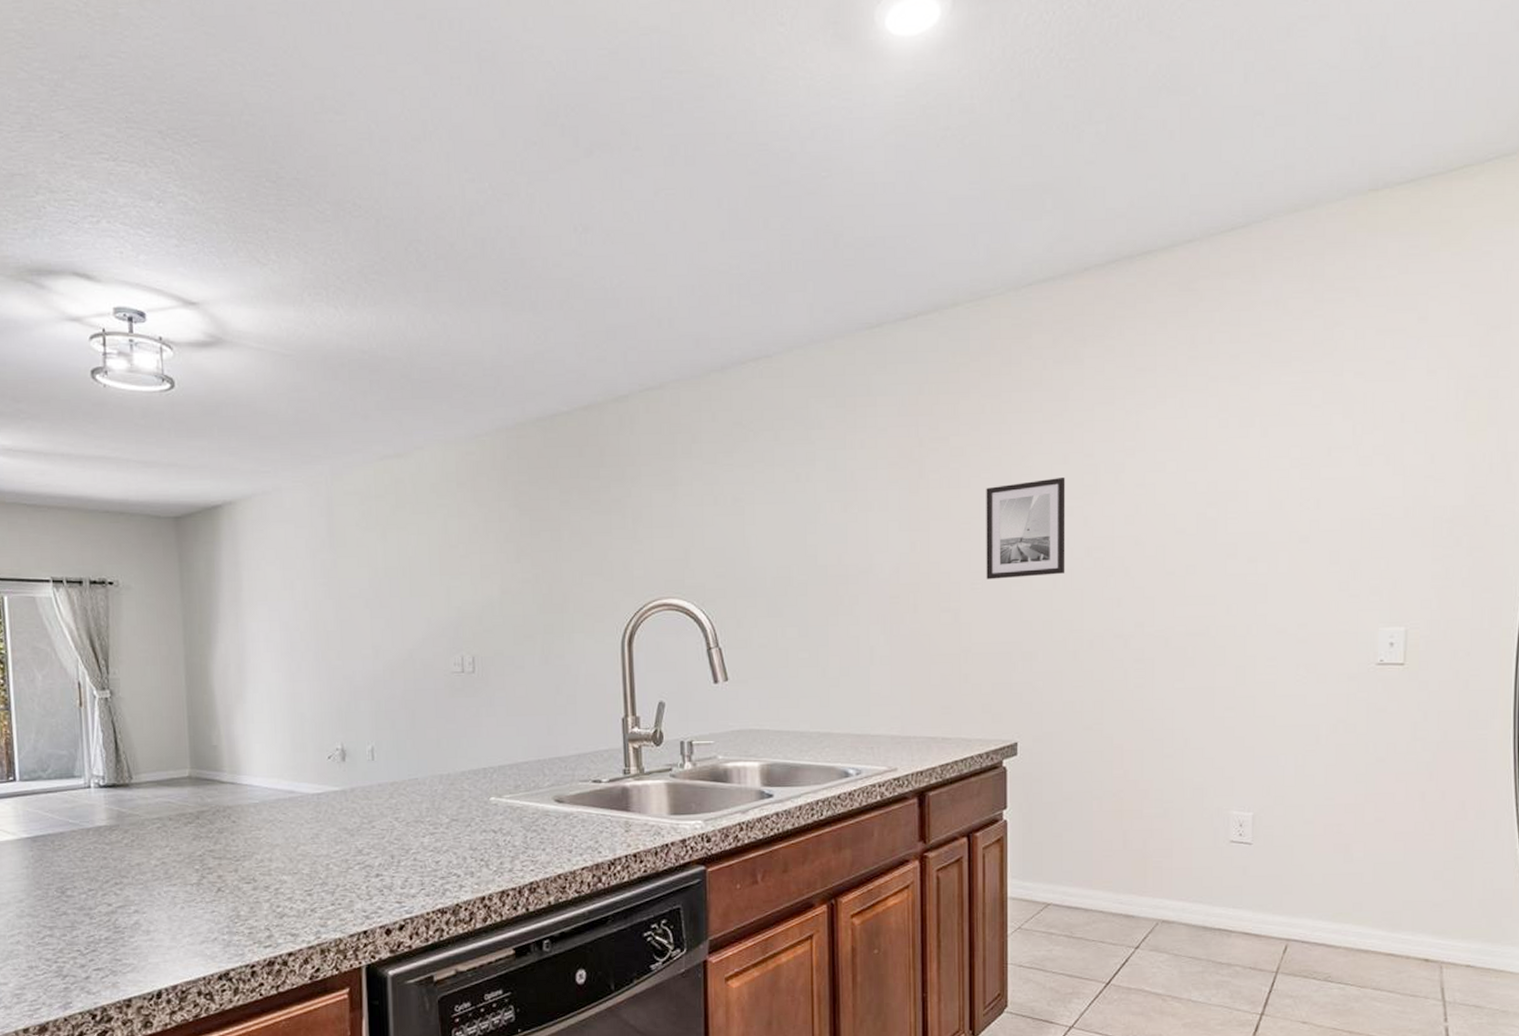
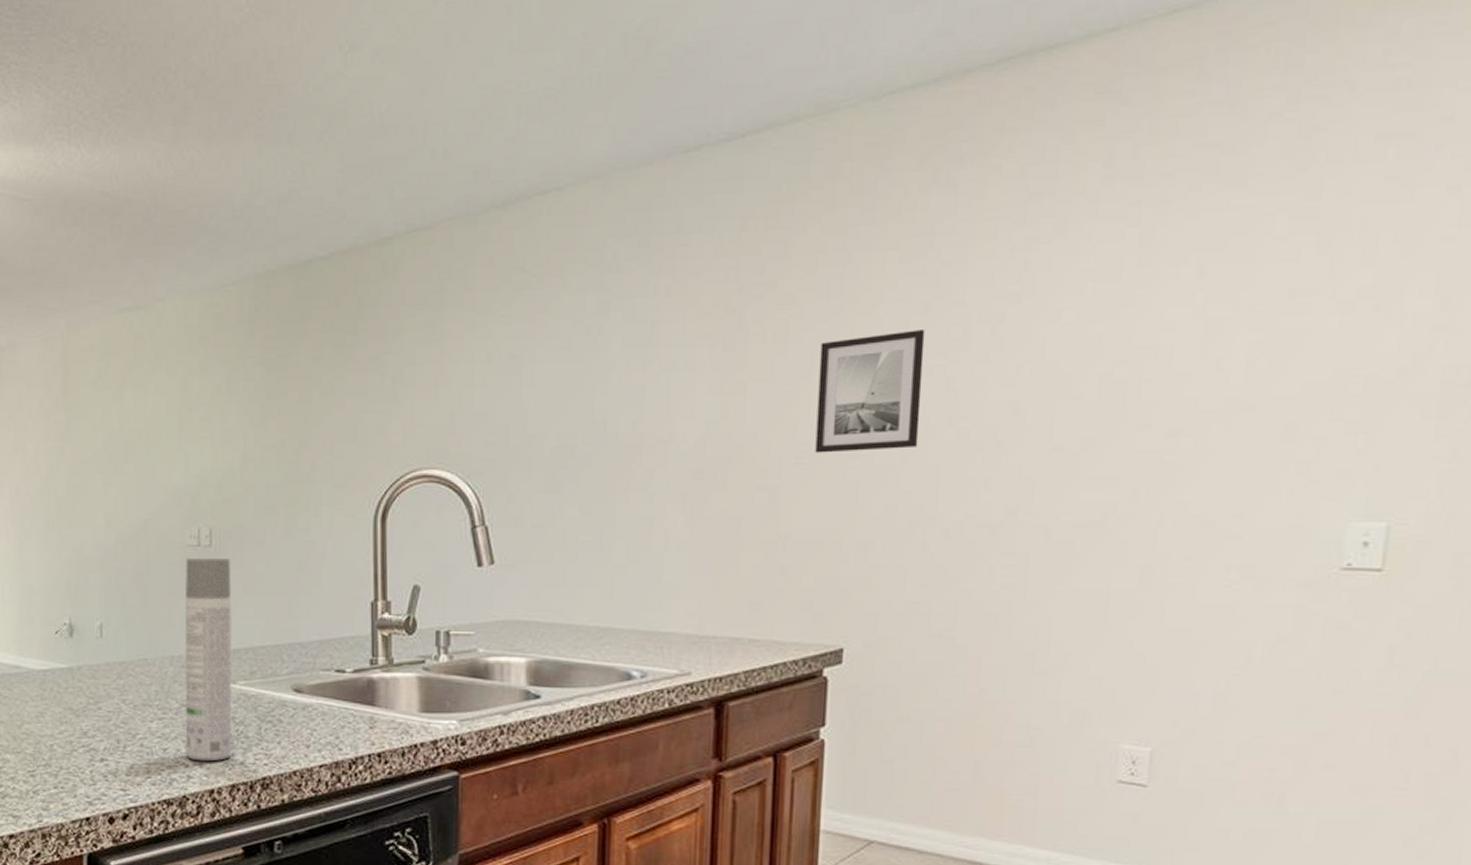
spray bottle: none [450,683,501,871] -> present [184,558,232,762]

